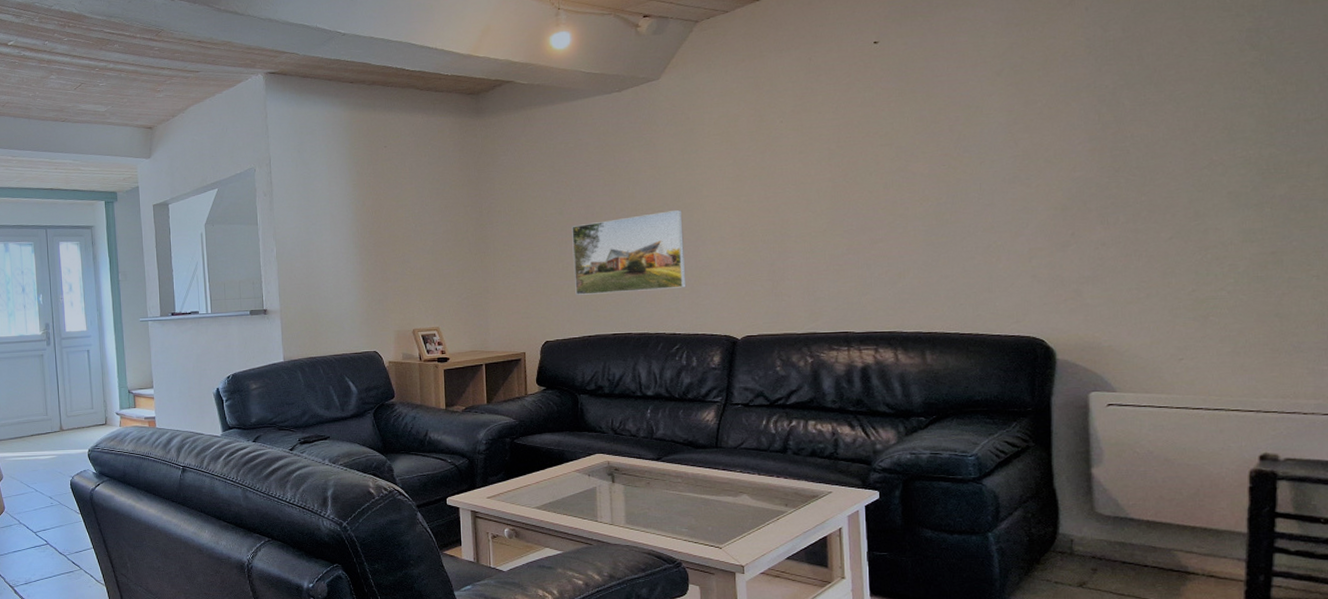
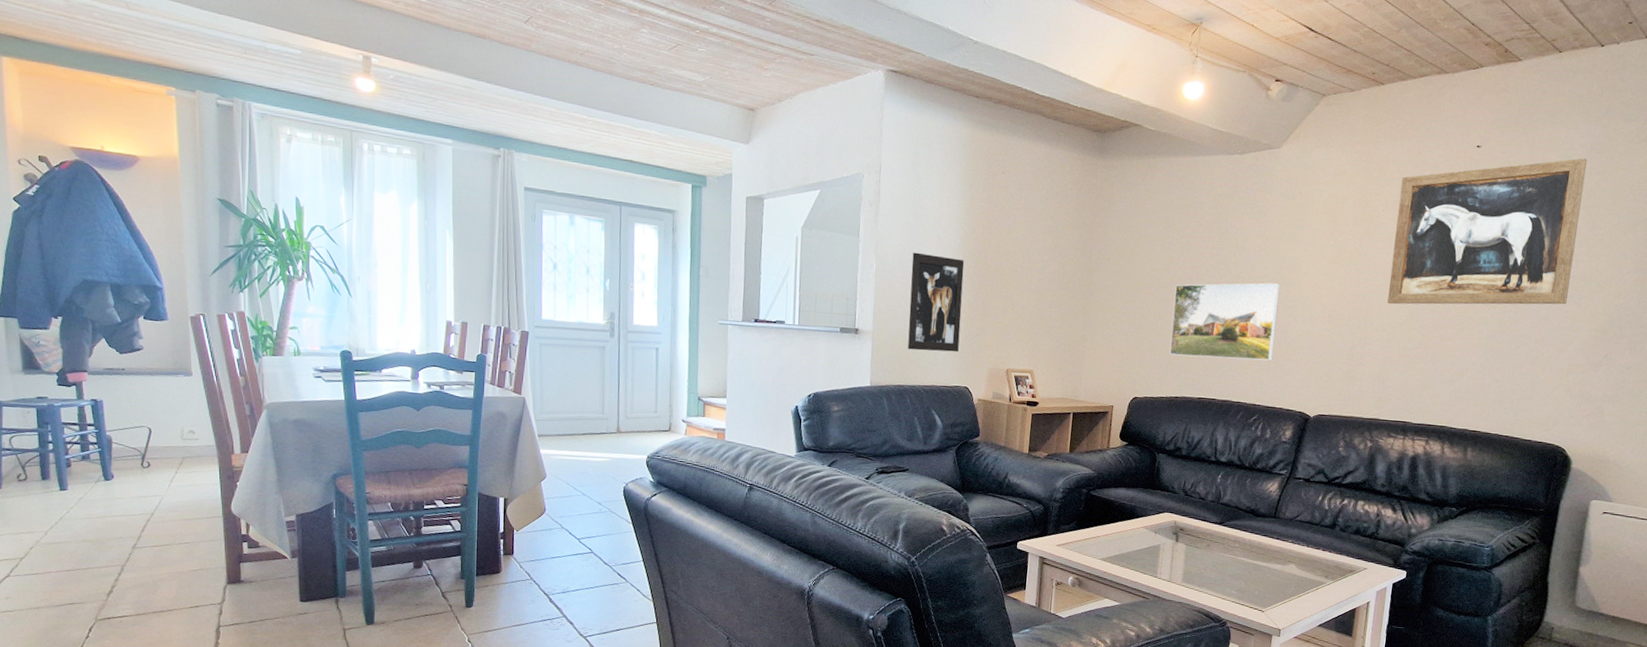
wall art: none [309,231,364,323] -> present [907,252,965,352]
wall art: none [796,34,1013,214] -> present [1387,158,1588,305]

